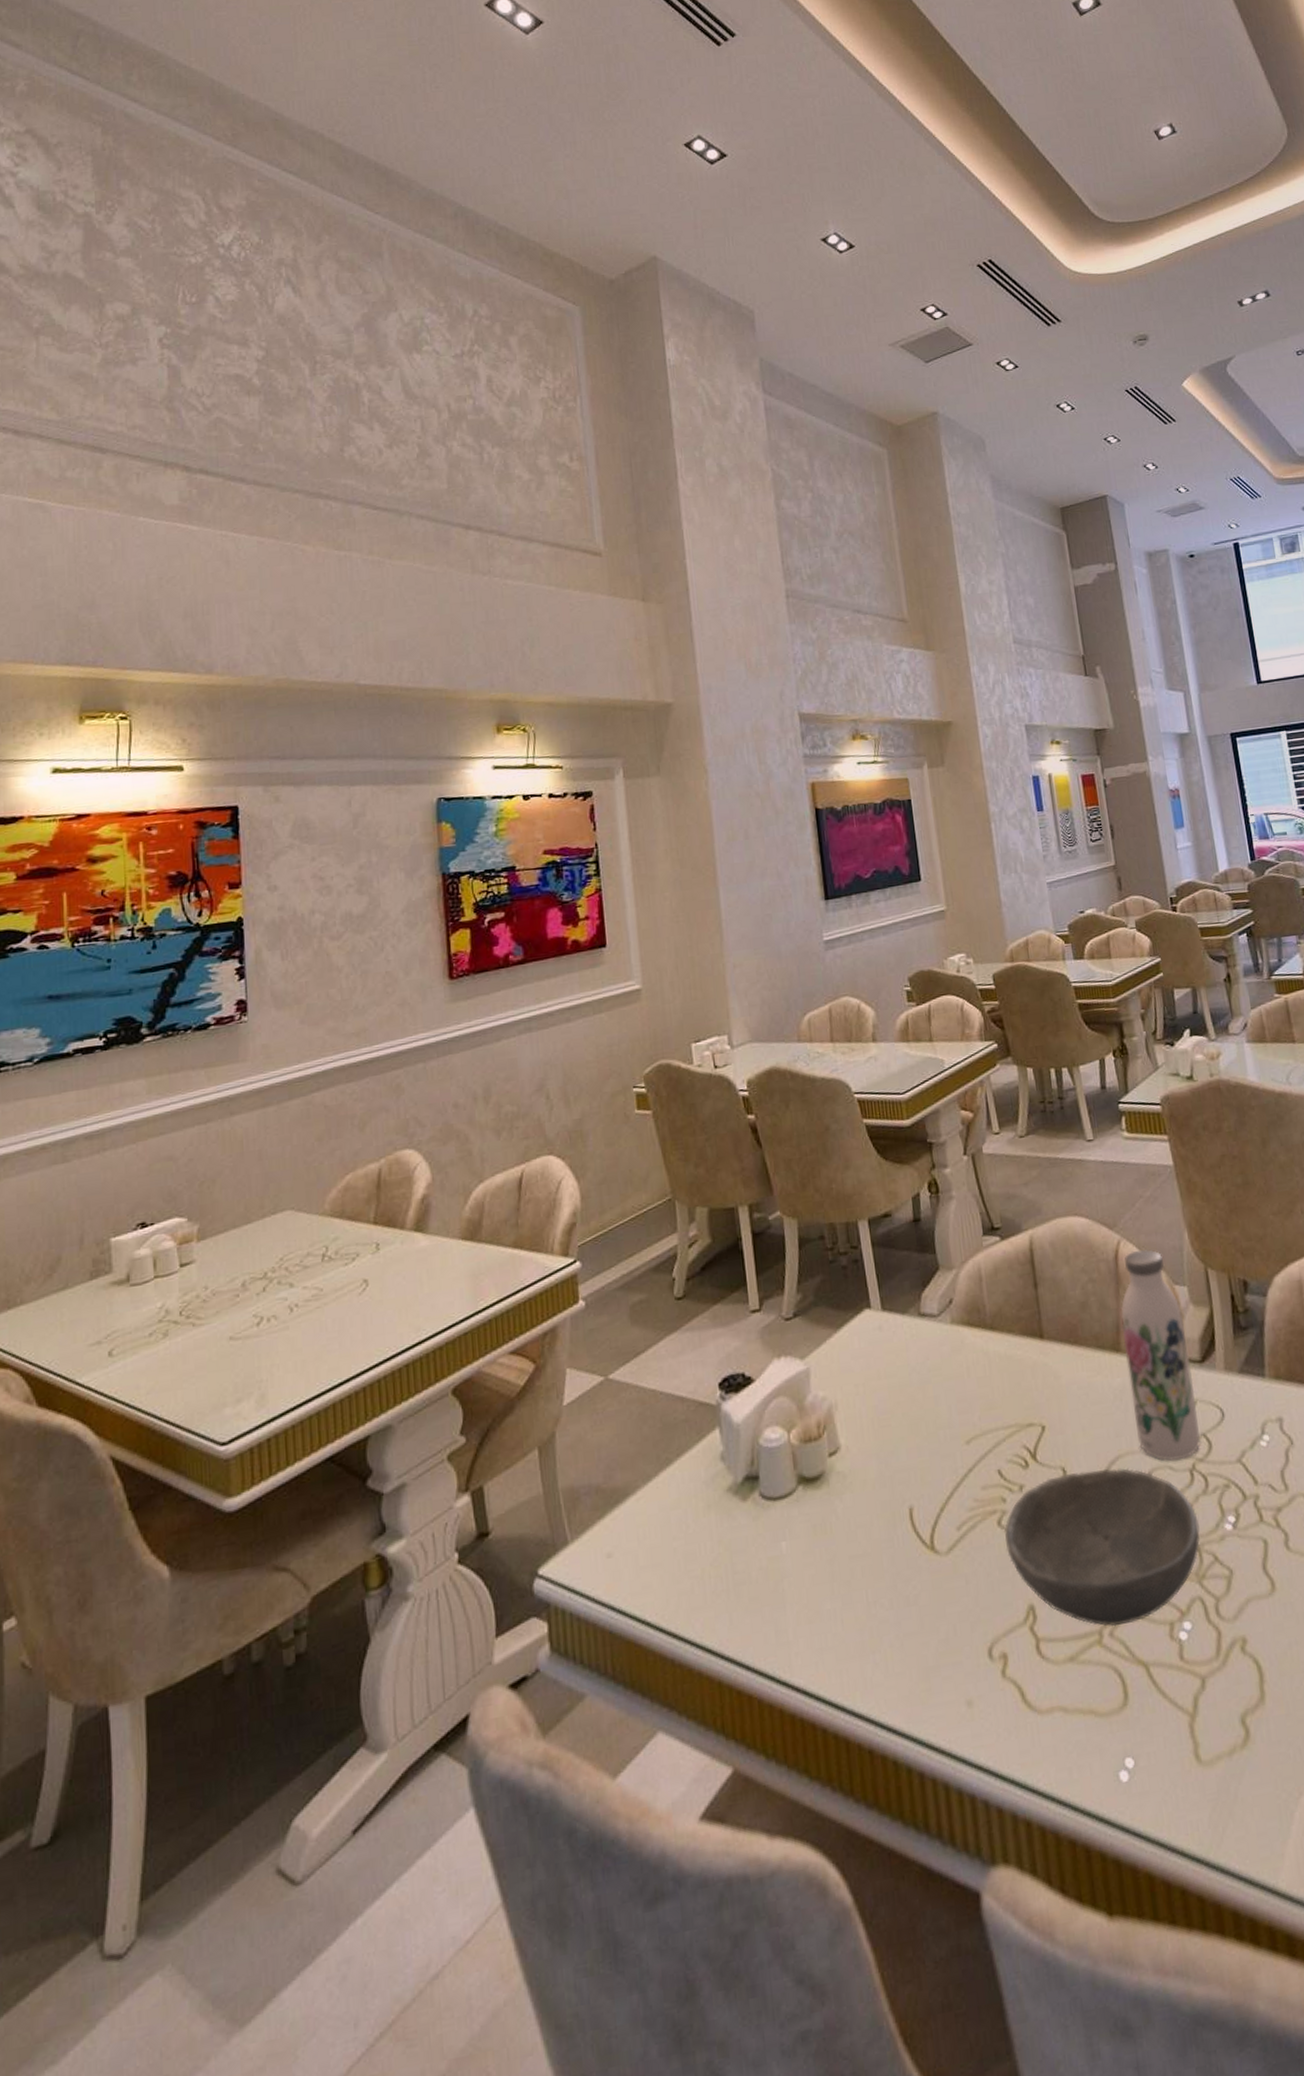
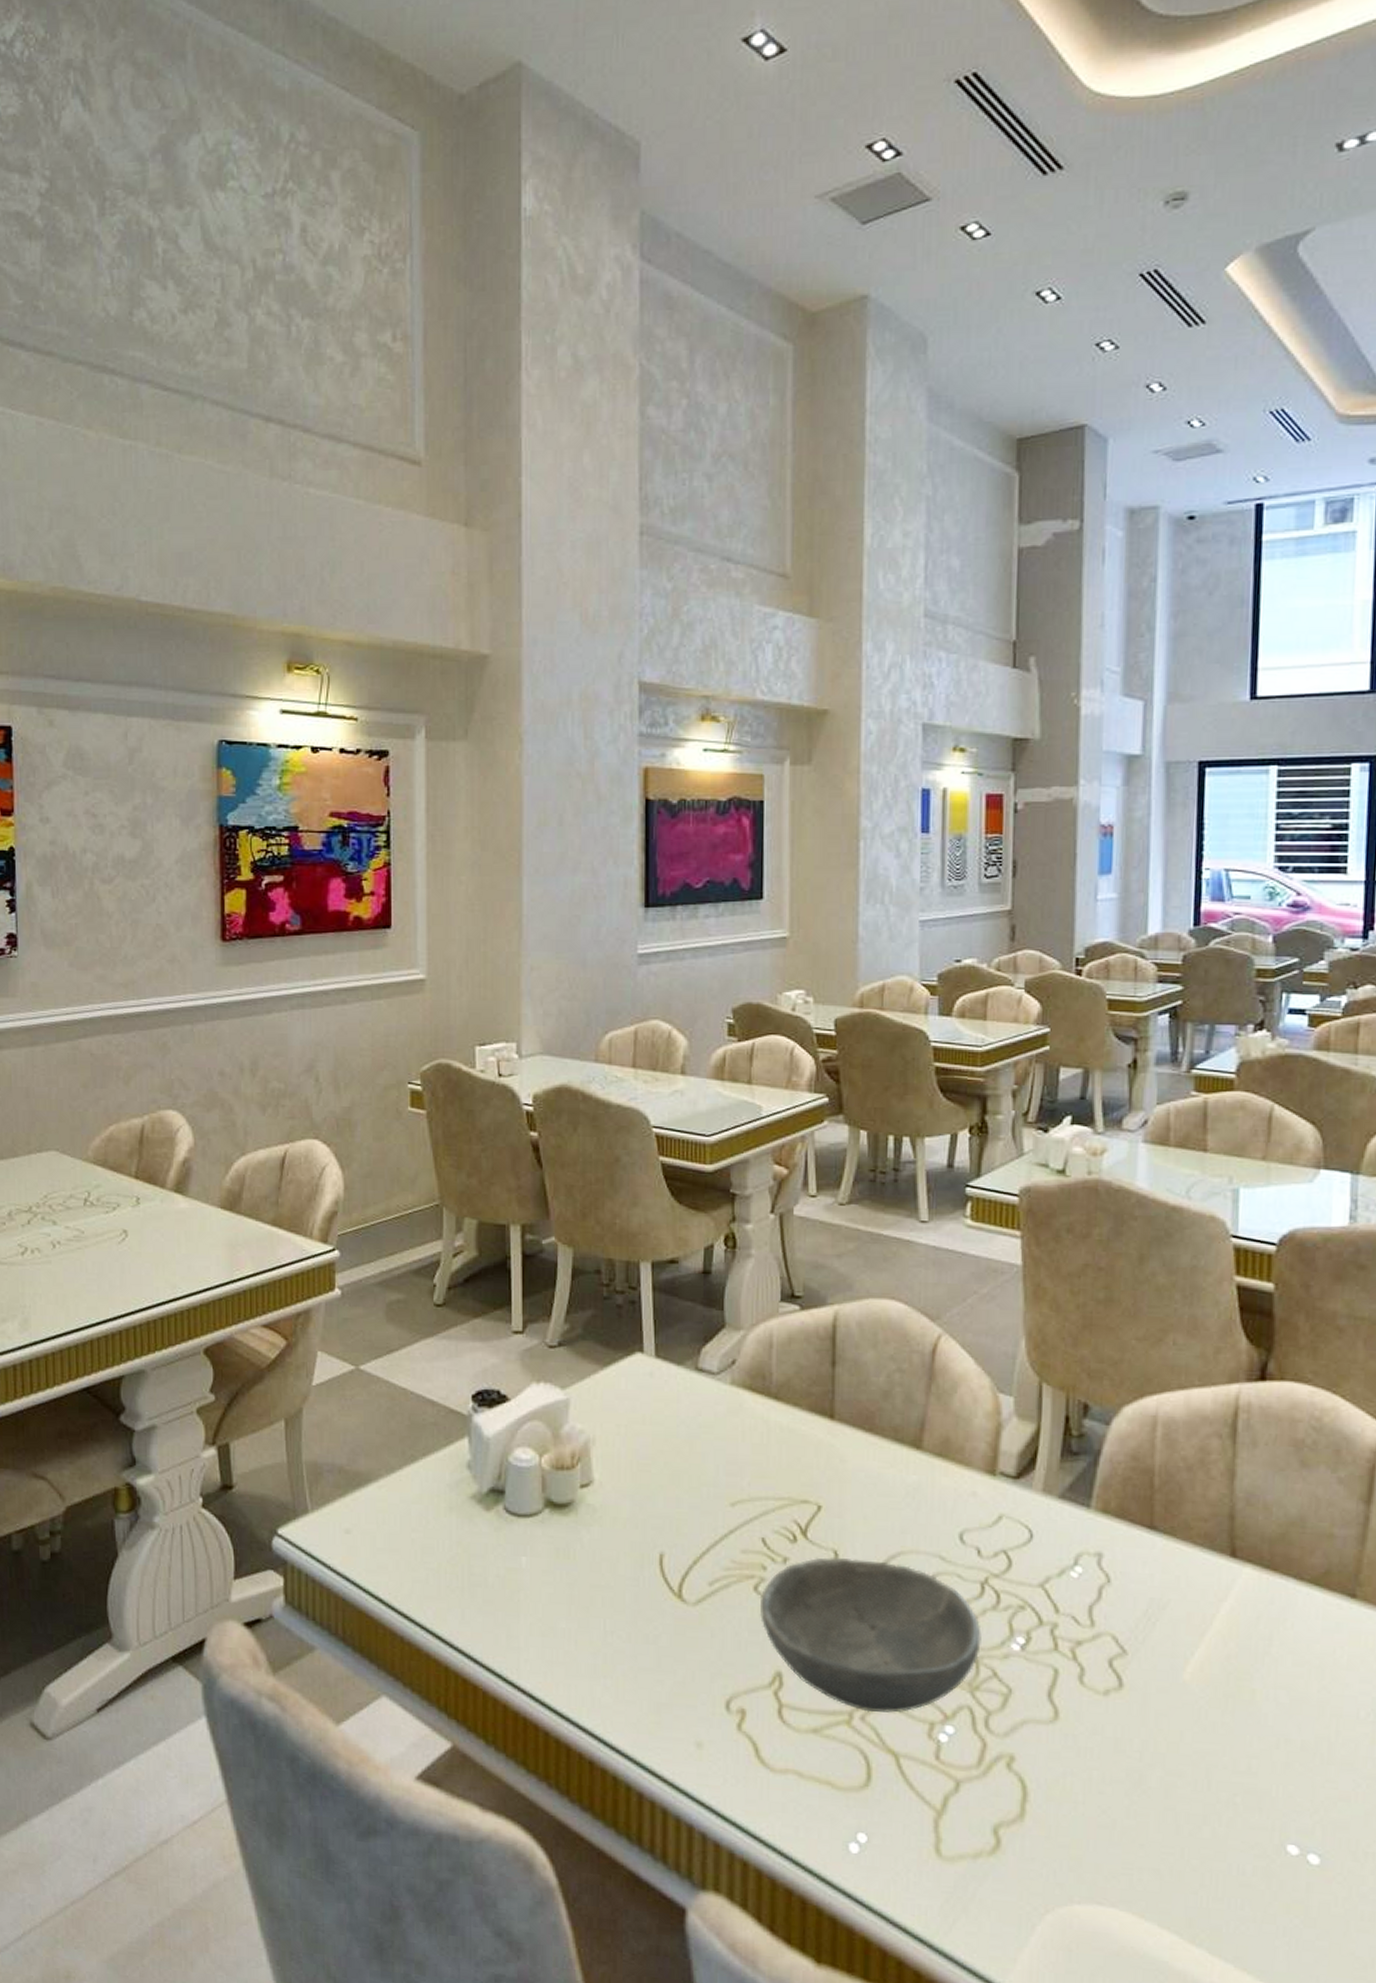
water bottle: present [1120,1250,1201,1462] -> none [926,1348,1003,1571]

